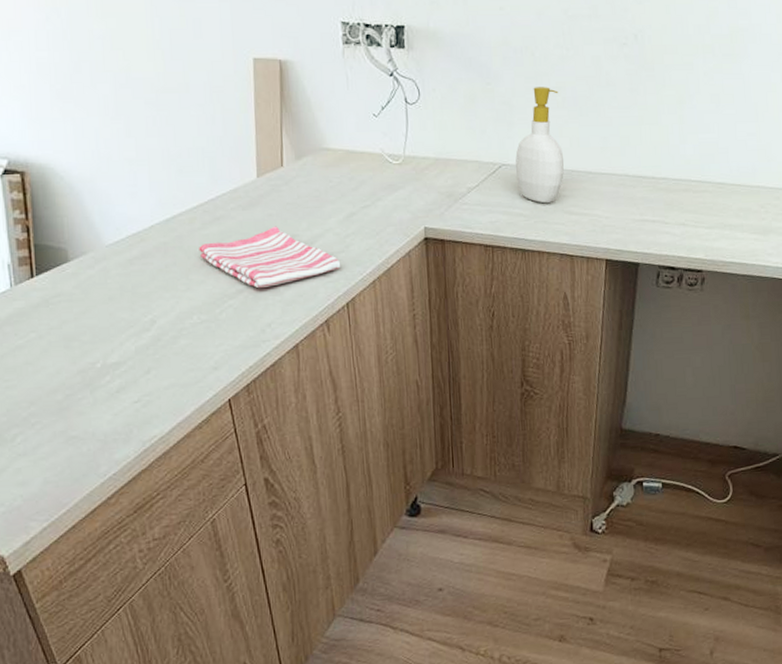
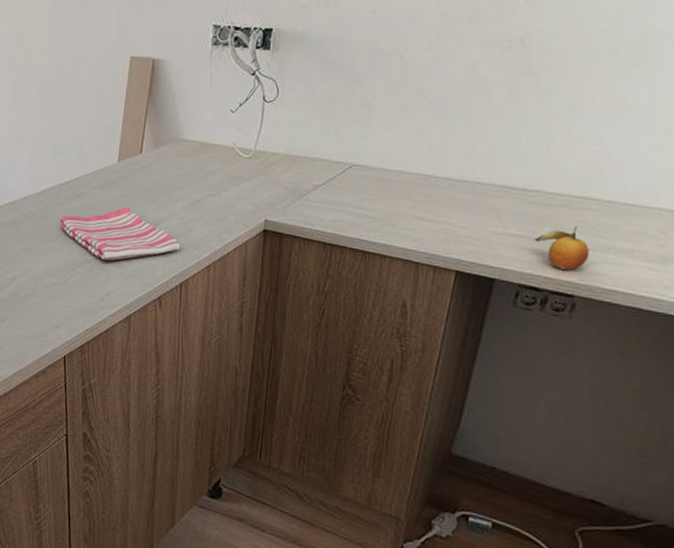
soap bottle: present [515,87,564,204] -> none [366,89,425,207]
fruit: none [666,208,710,249] -> present [534,227,589,271]

